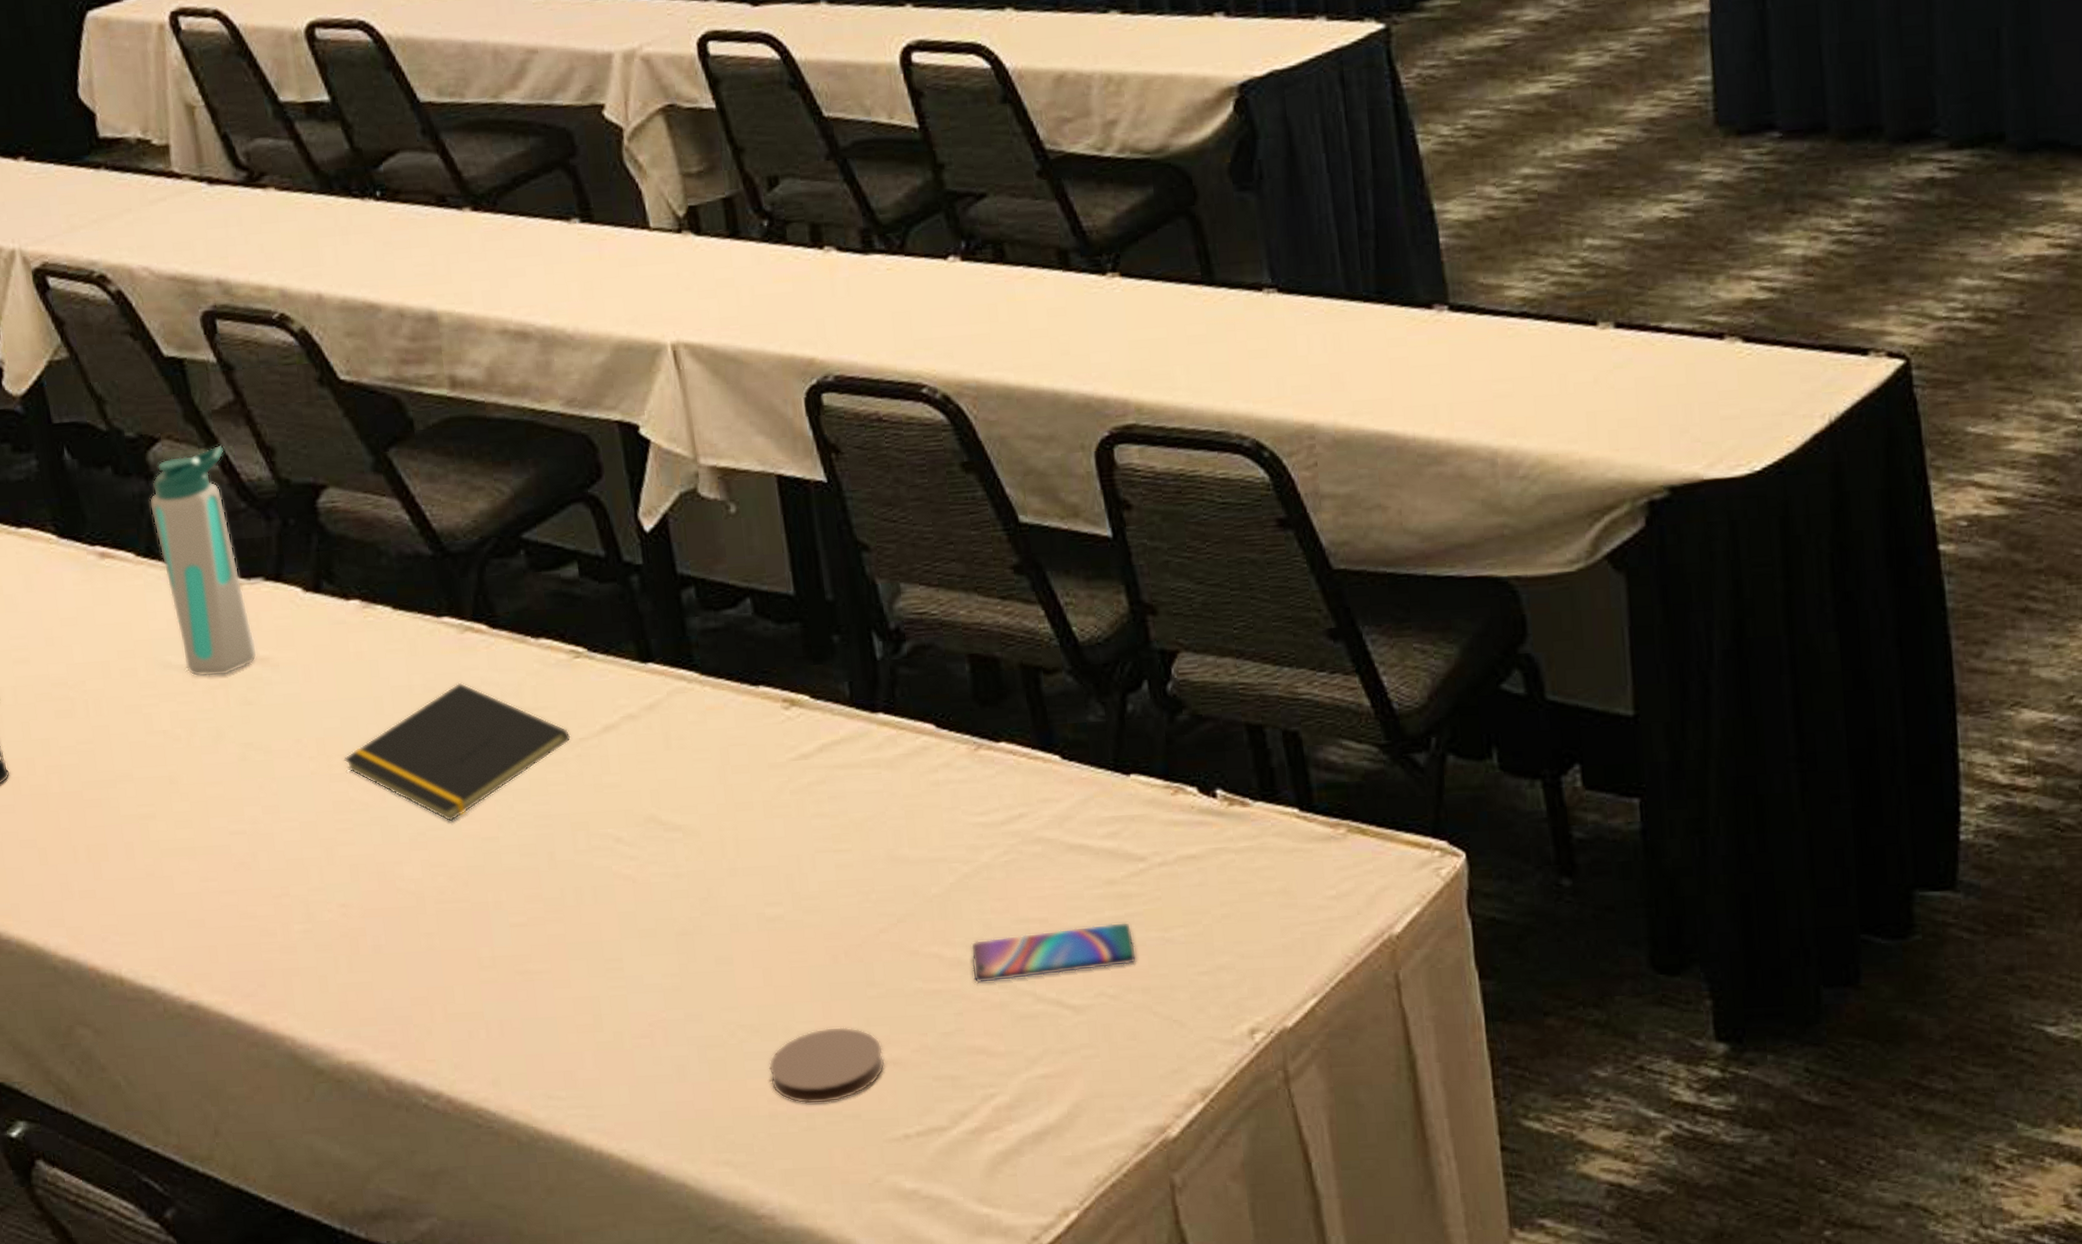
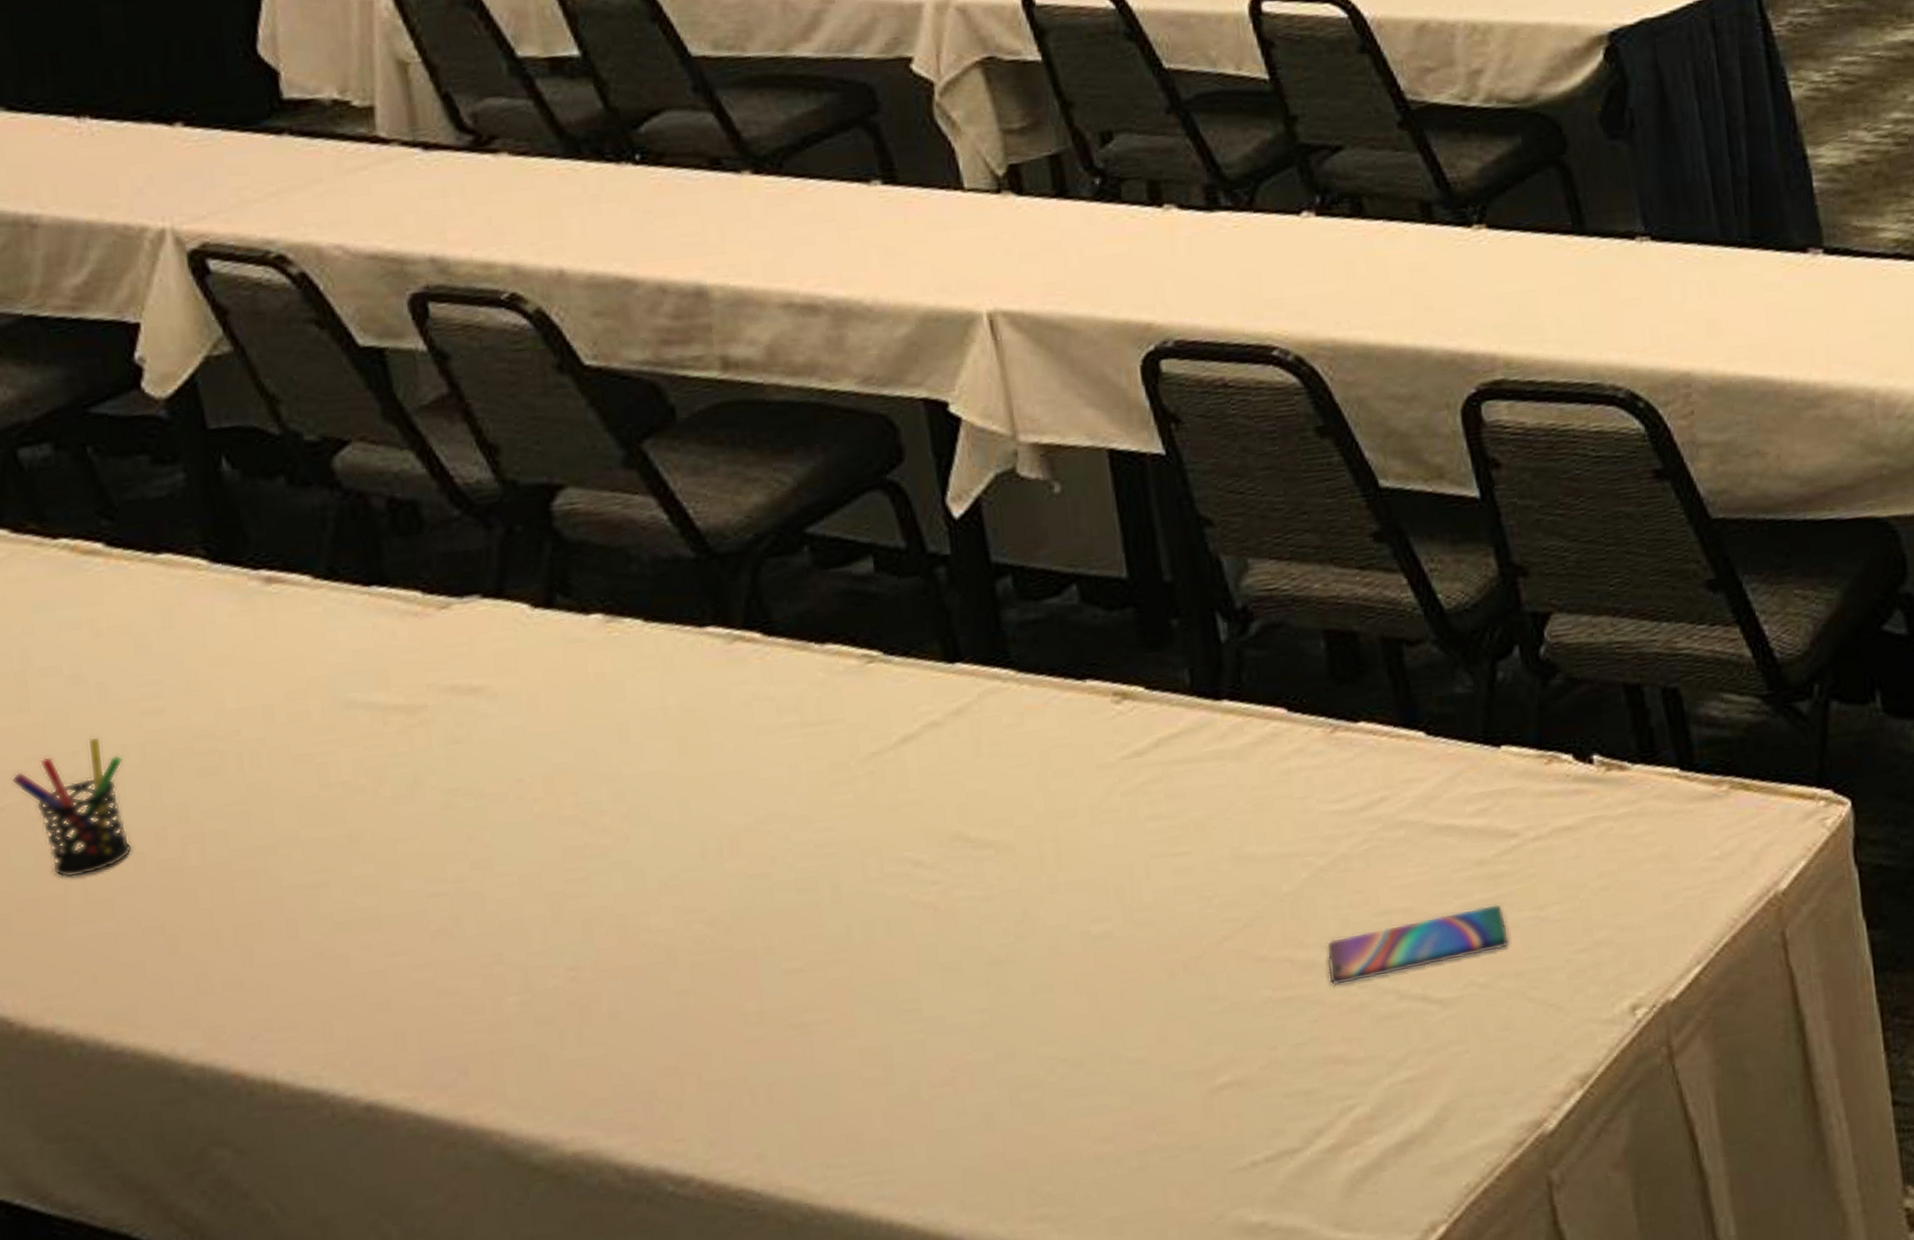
water bottle: present [149,445,258,677] -> none [333,445,470,715]
notepad: present [344,682,571,822] -> none [578,699,862,861]
coaster: present [768,1027,885,1105] -> none [1093,1049,1229,1141]

